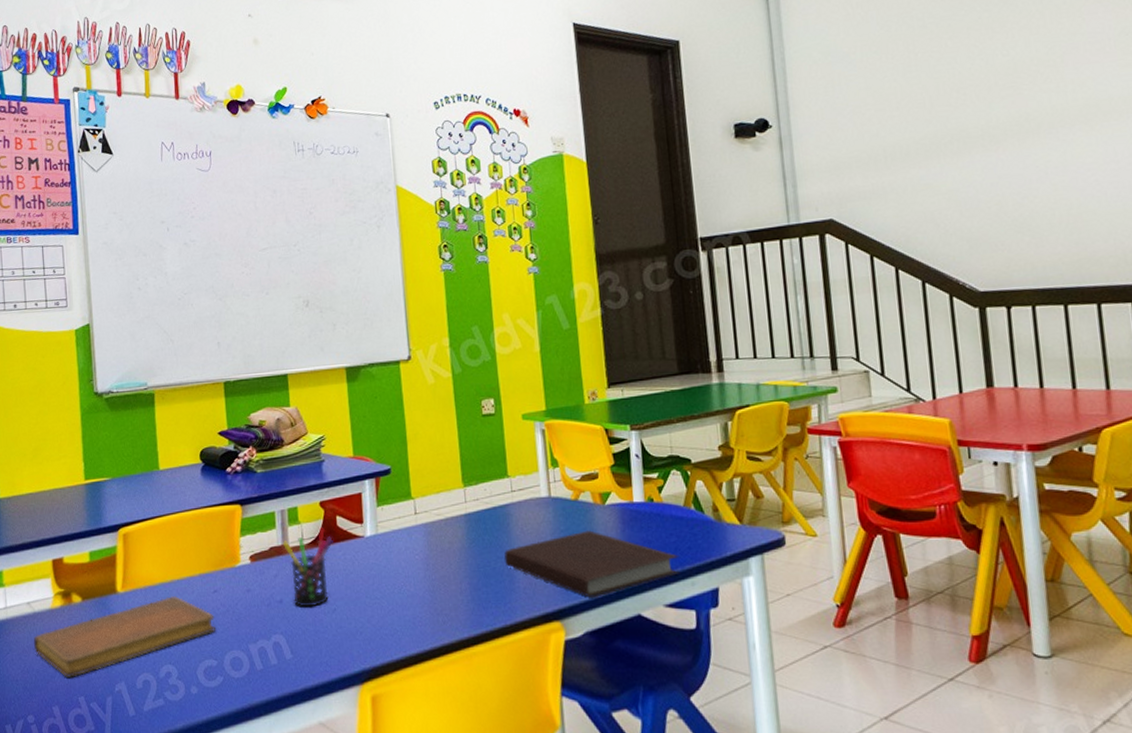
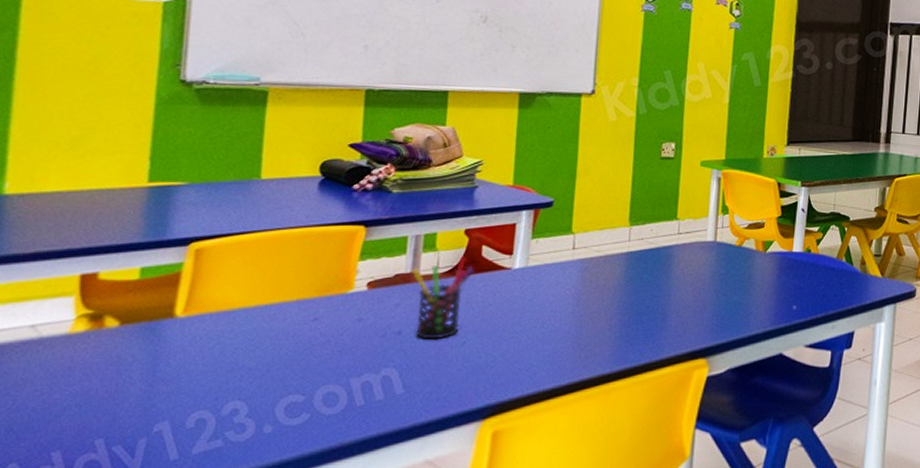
notebook: present [33,595,215,677] -> none [32,322,310,416]
notebook: present [504,530,680,598] -> none [660,275,825,337]

